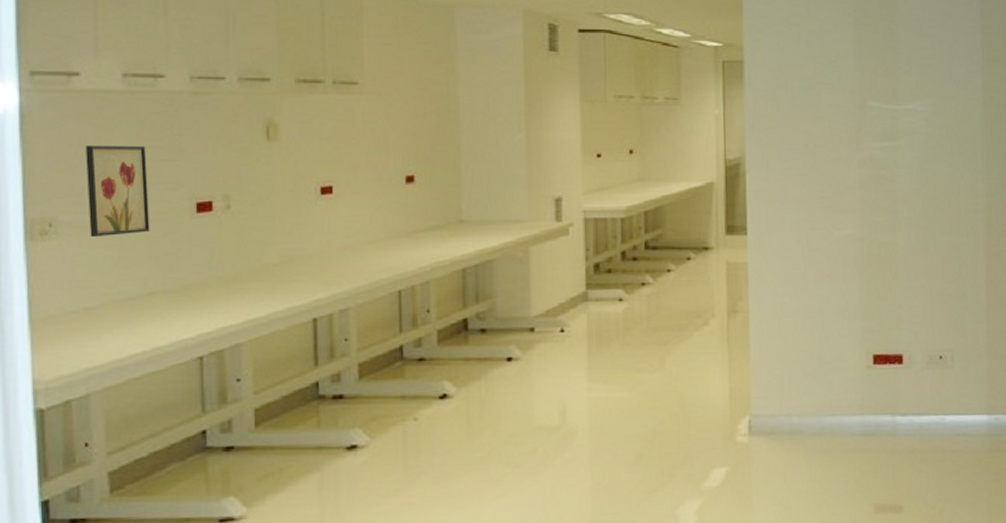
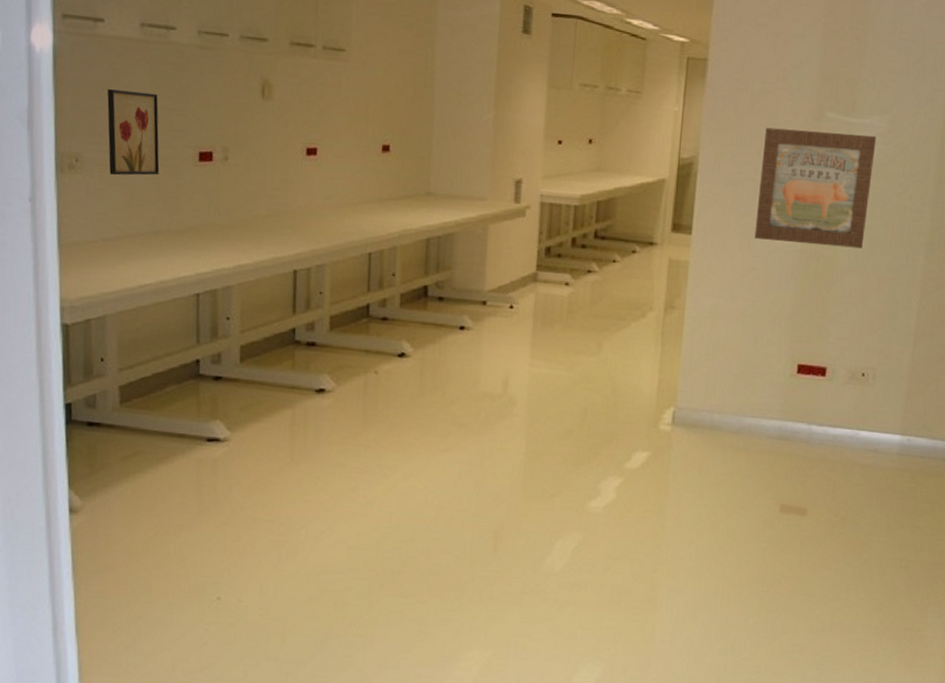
wall art: none [810,120,923,233] -> present [754,127,877,249]

